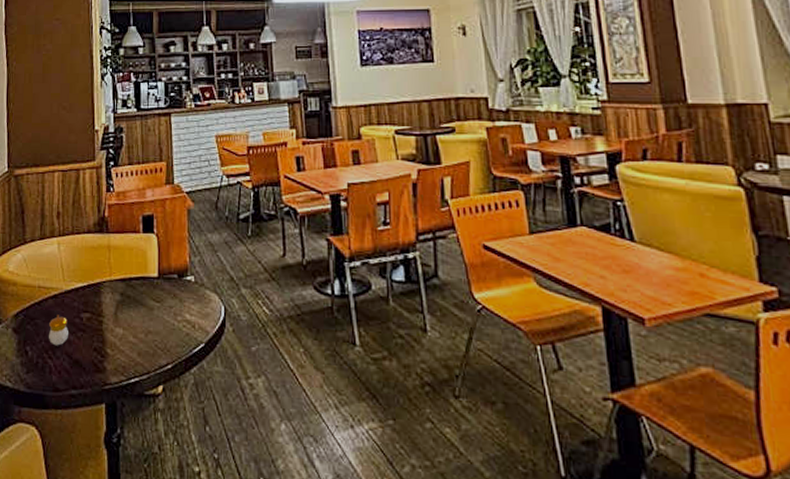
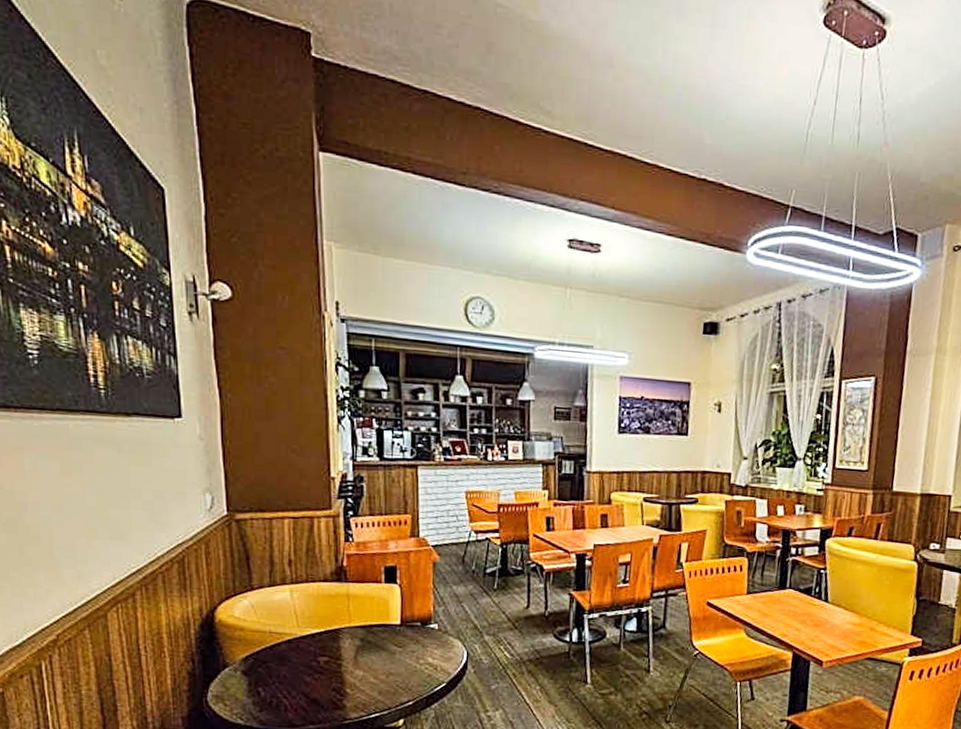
candle: present [49,315,68,346] -> none [283,658,304,687]

